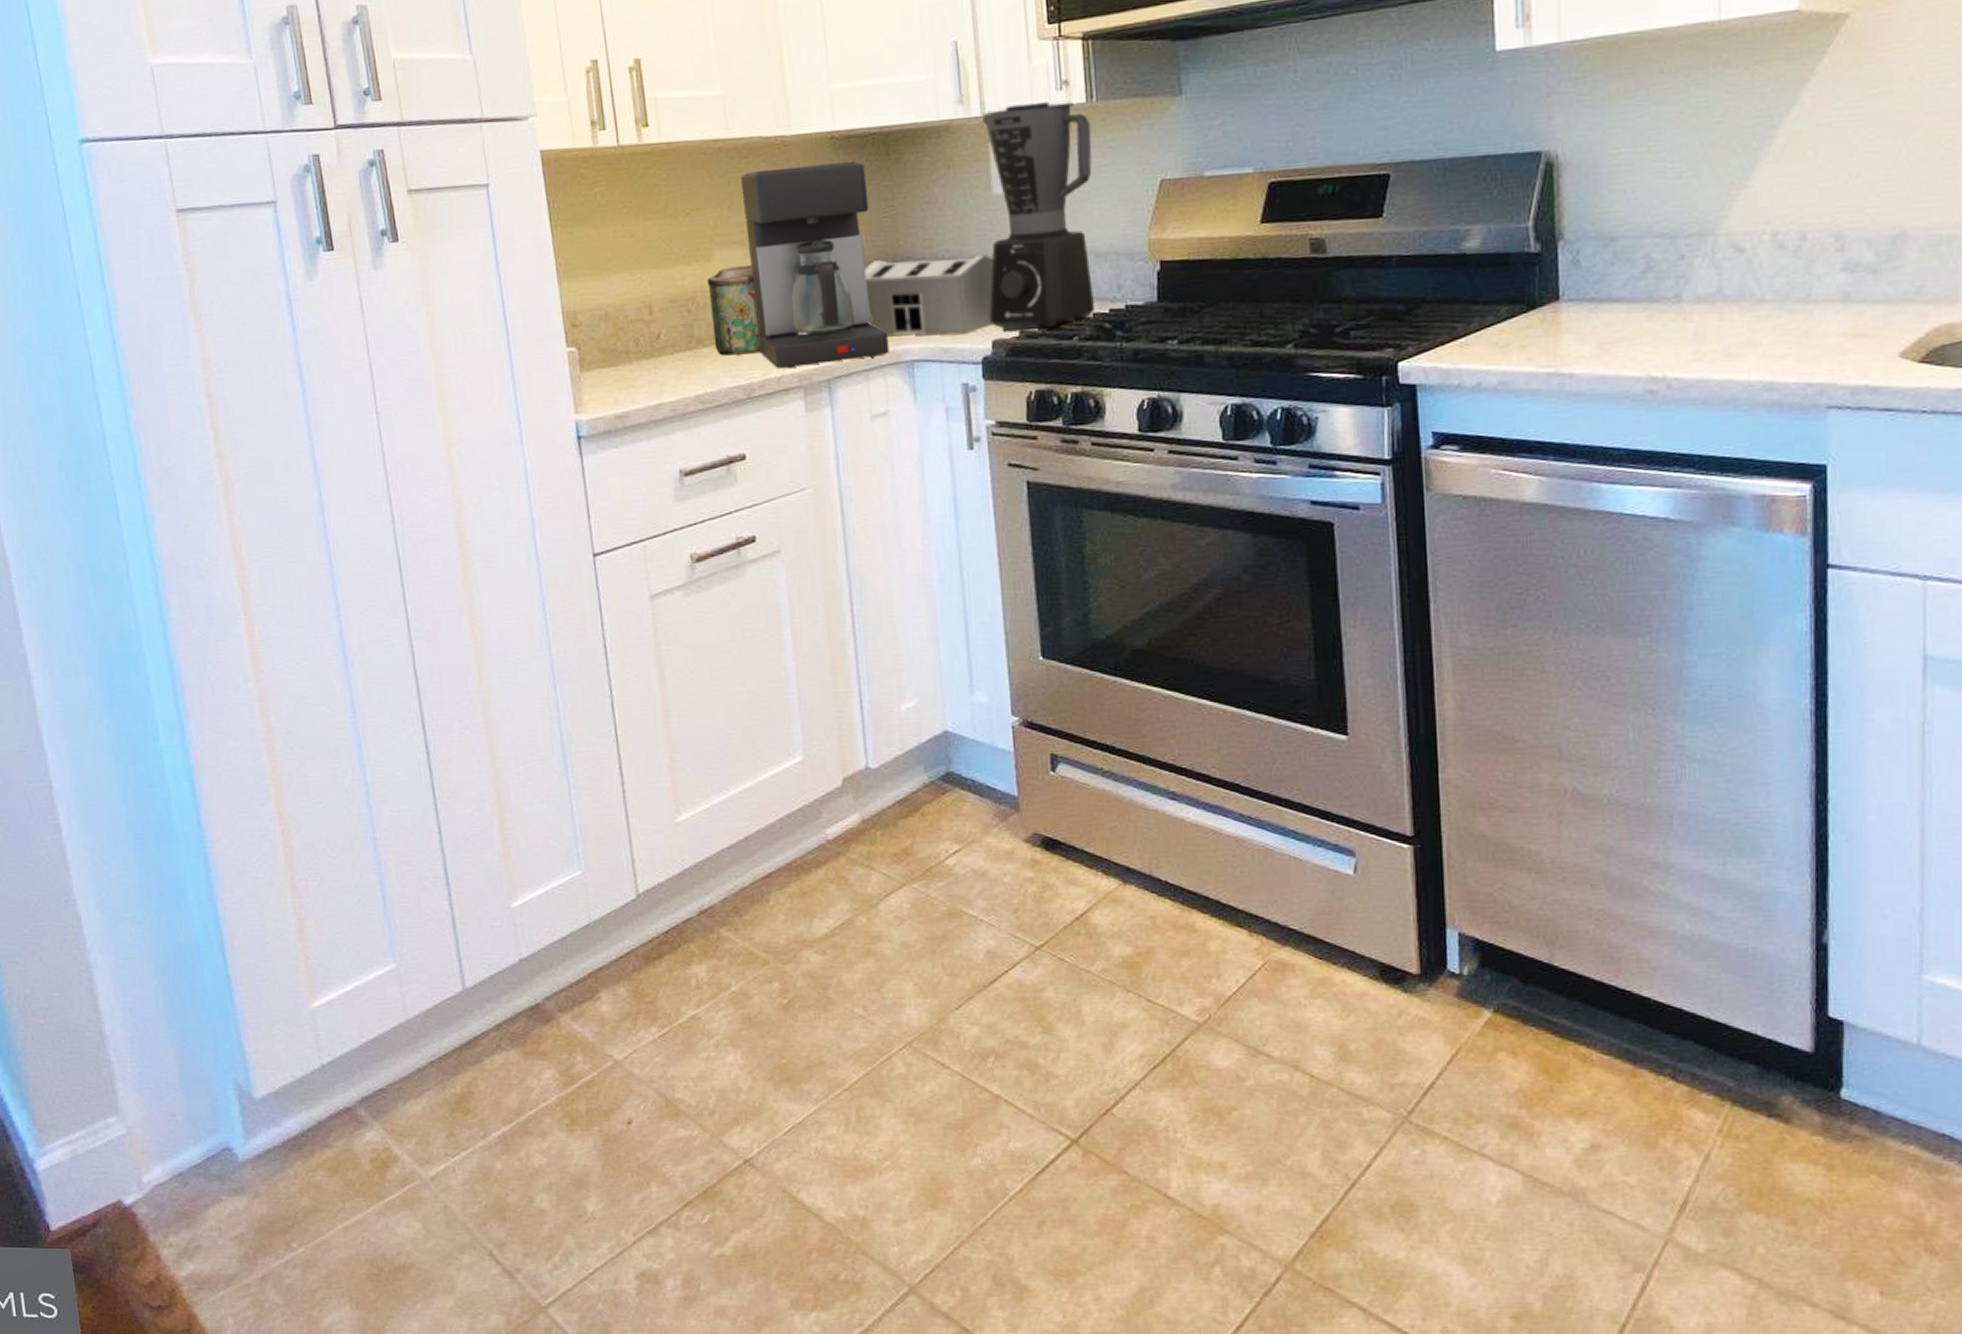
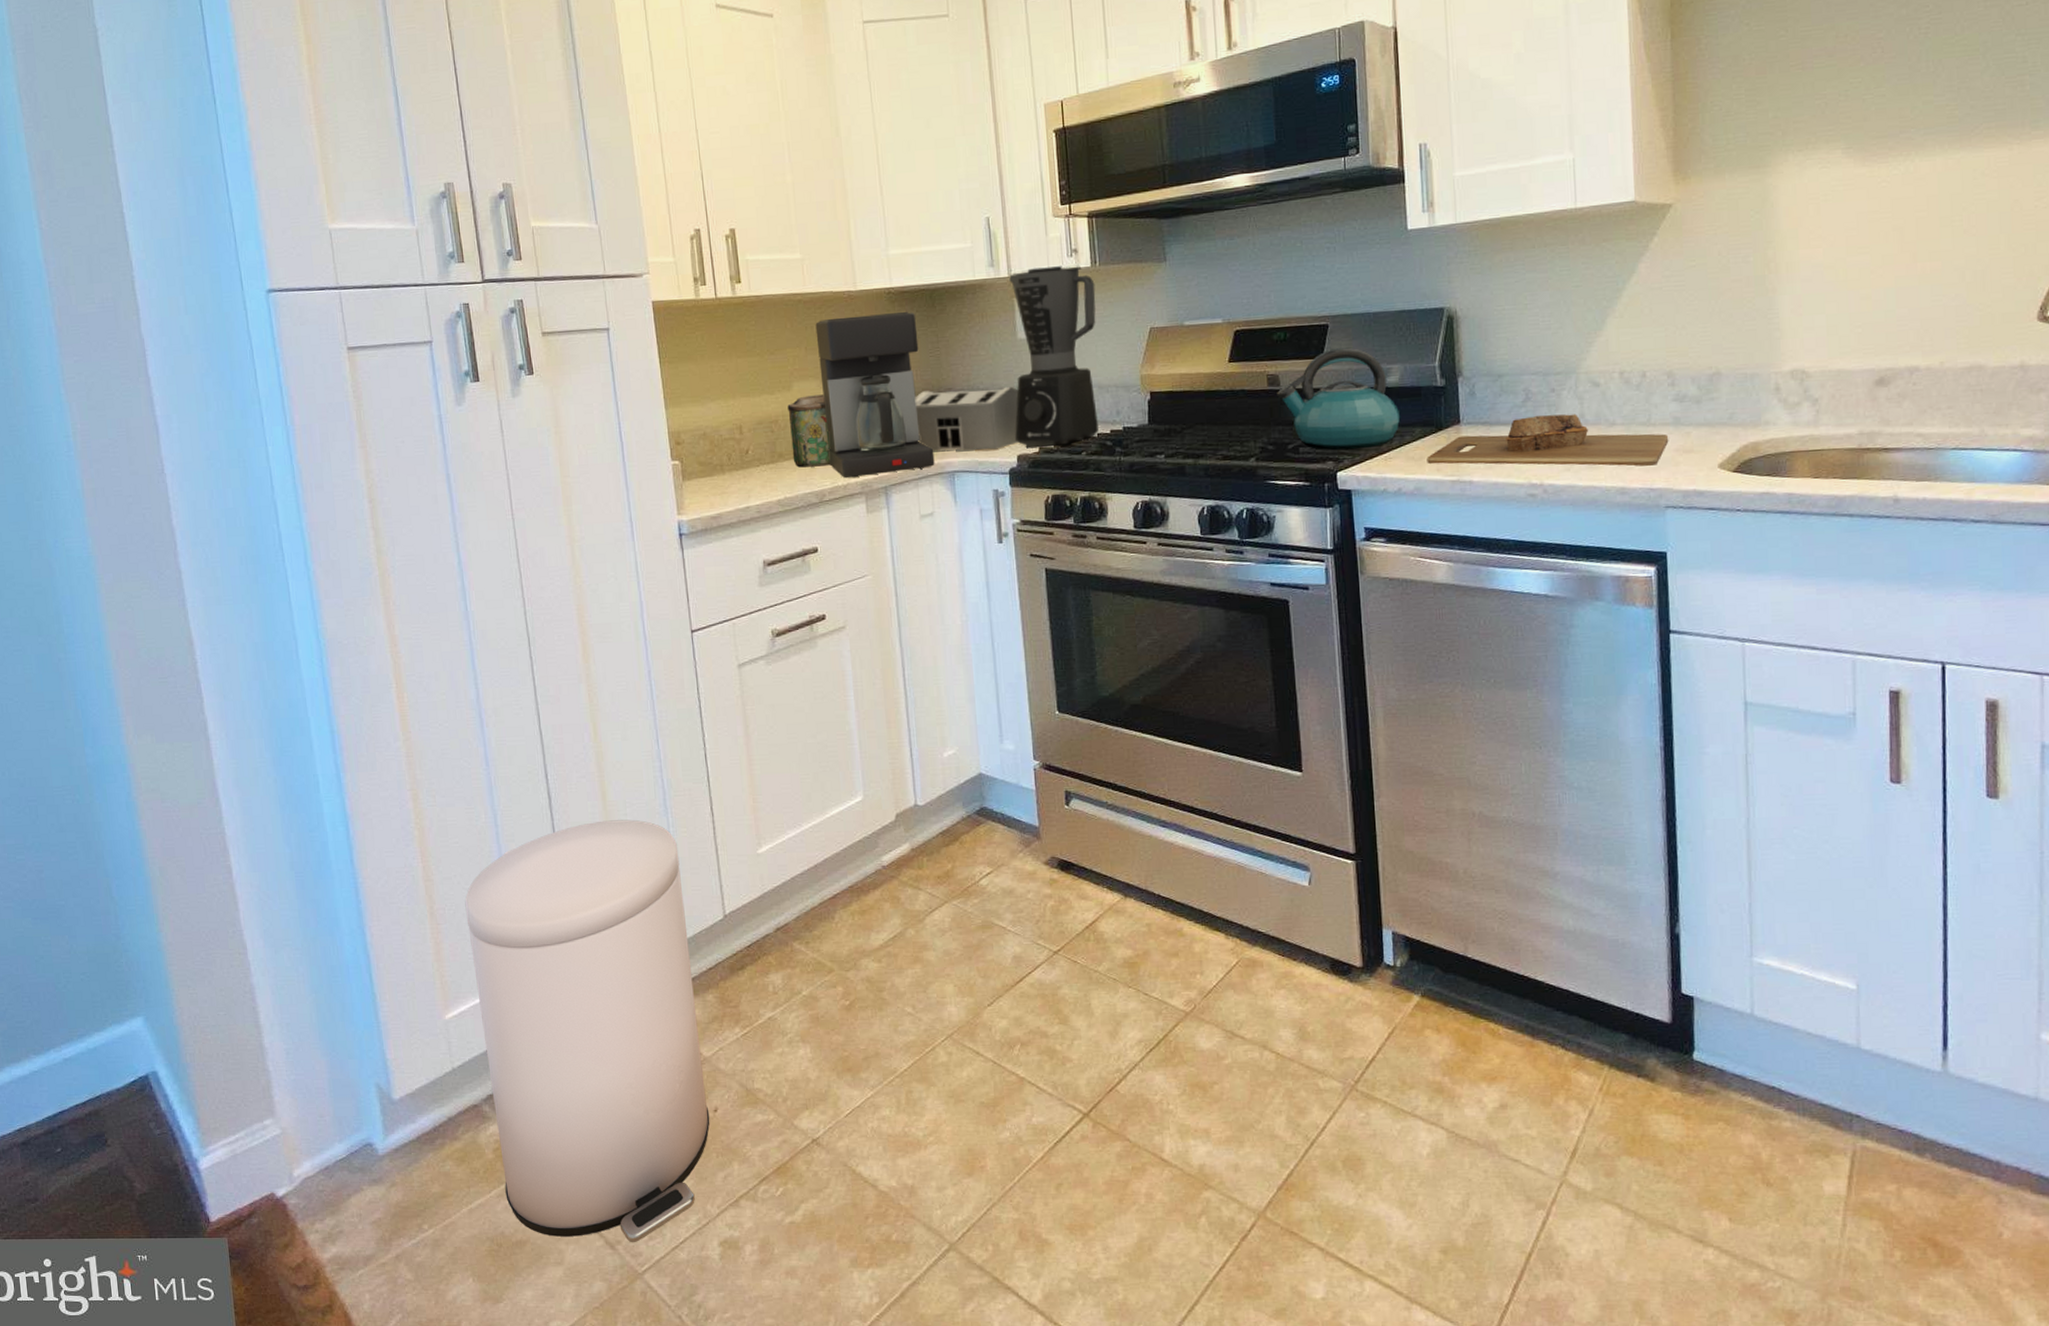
pedal bin: none [331,779,623,1272] -> present [465,819,710,1243]
kettle: none [1322,203,1482,335] -> present [1277,347,1401,451]
cutting board: none [1515,287,1835,354] -> present [1427,414,1669,466]

